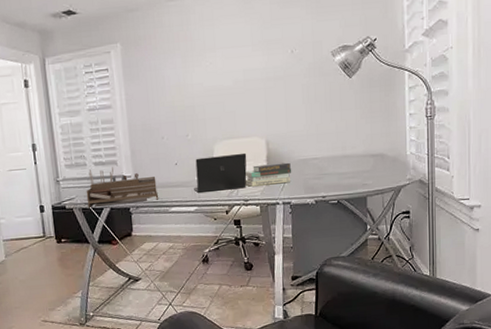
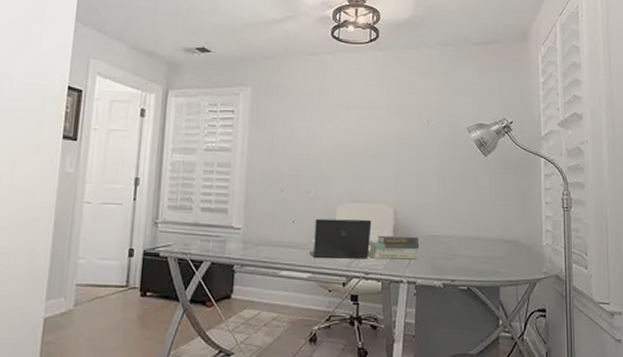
desk organizer: present [86,167,158,208] -> none [185,214,269,261]

